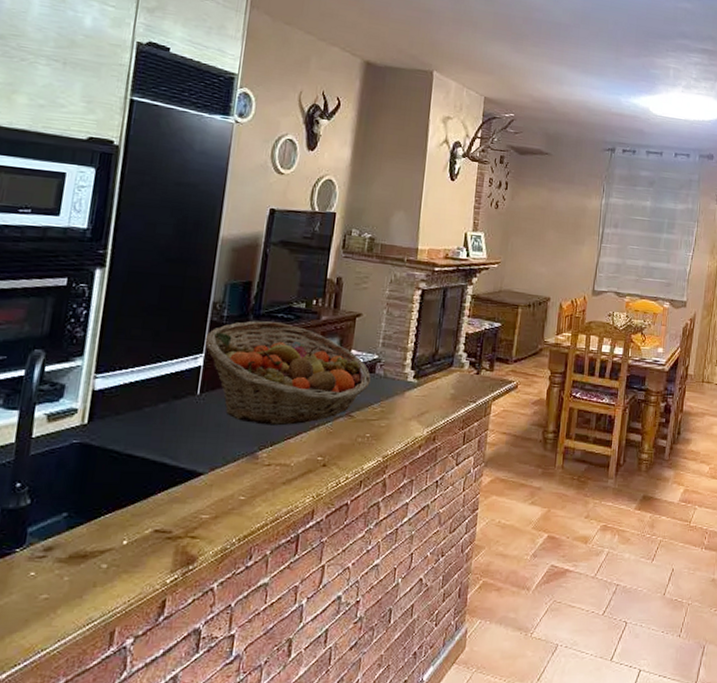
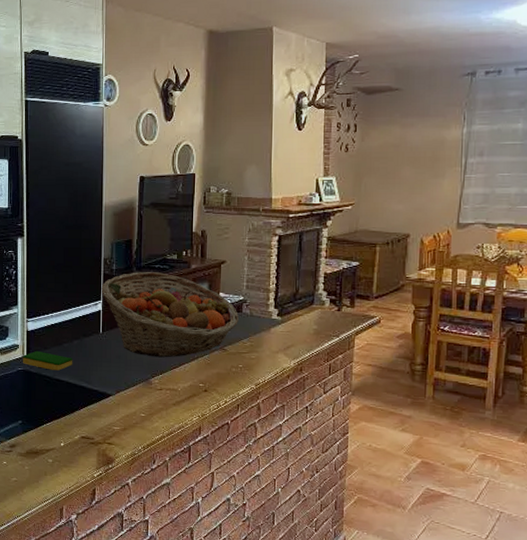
dish sponge: none [79,416,154,443] -> present [22,350,72,371]

